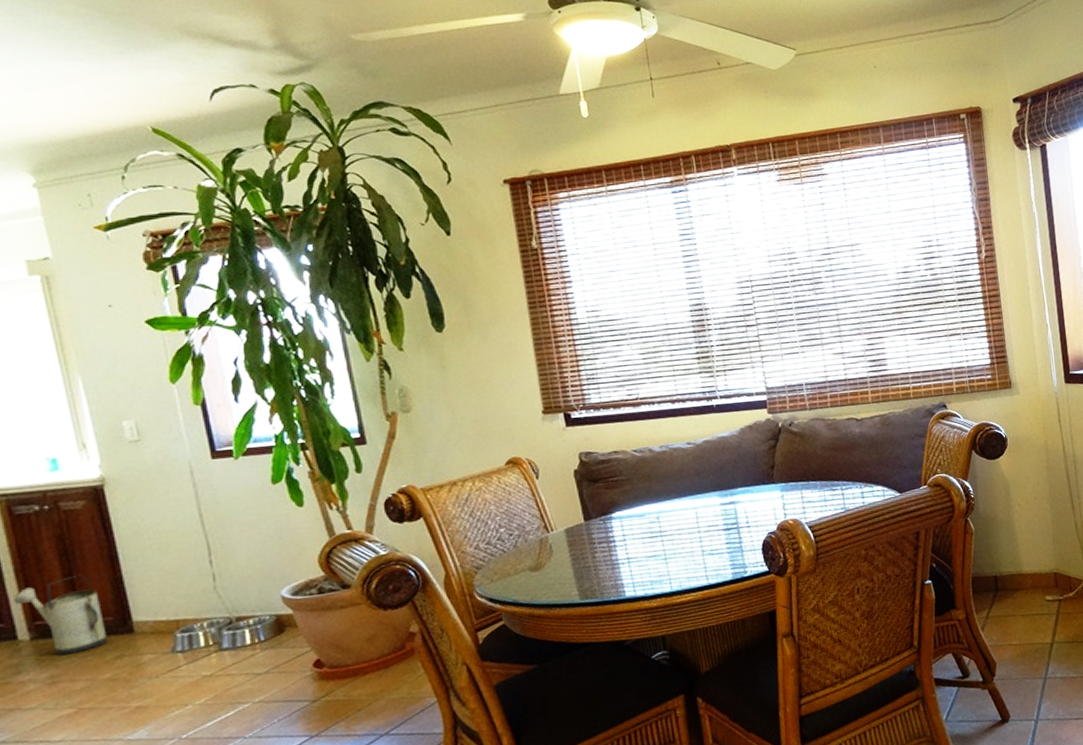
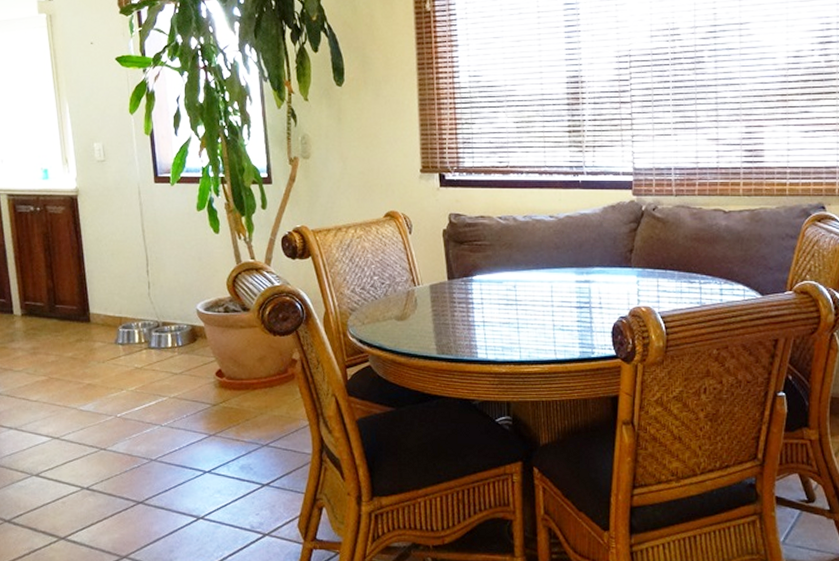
watering can: present [13,574,108,656] -> none [13,267,72,332]

